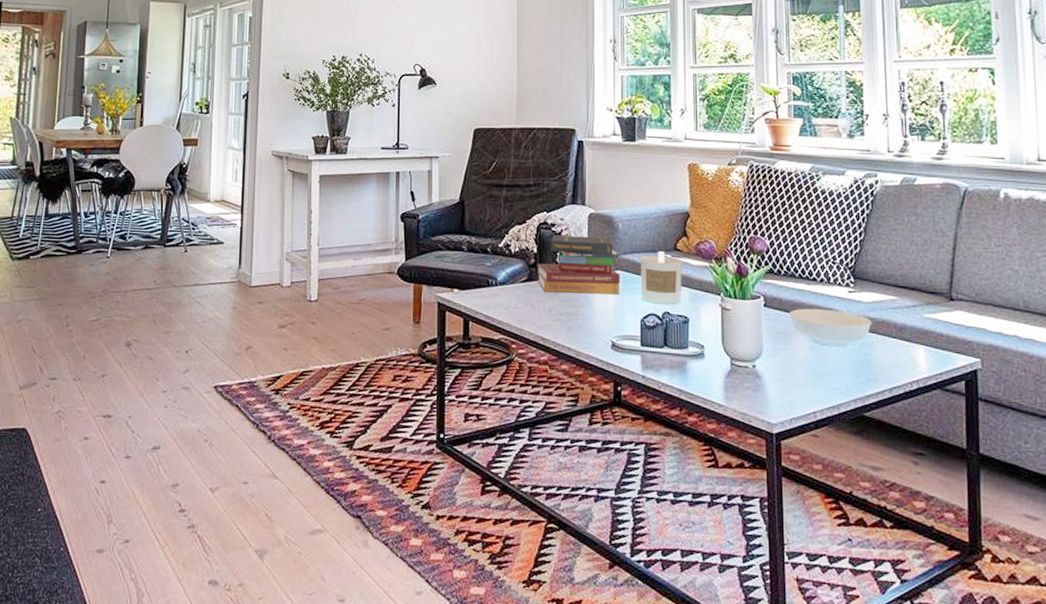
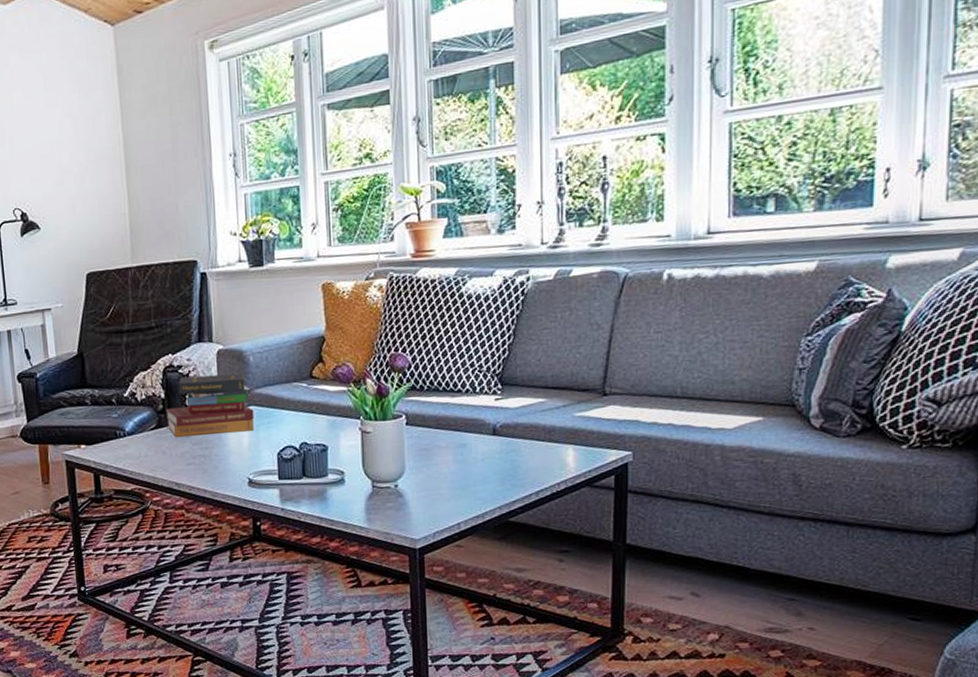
candle: present [640,252,683,306] -> none [274,381,320,437]
bowl: present [789,308,872,347] -> none [433,420,520,458]

